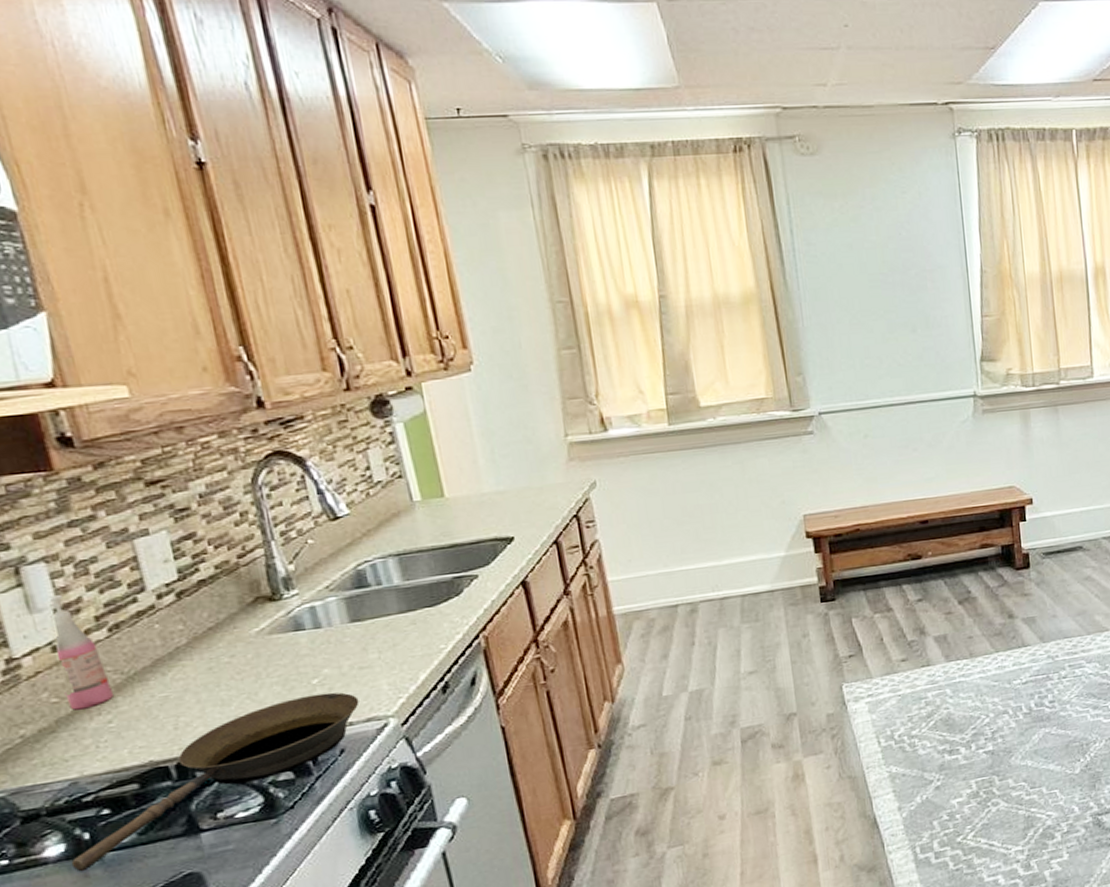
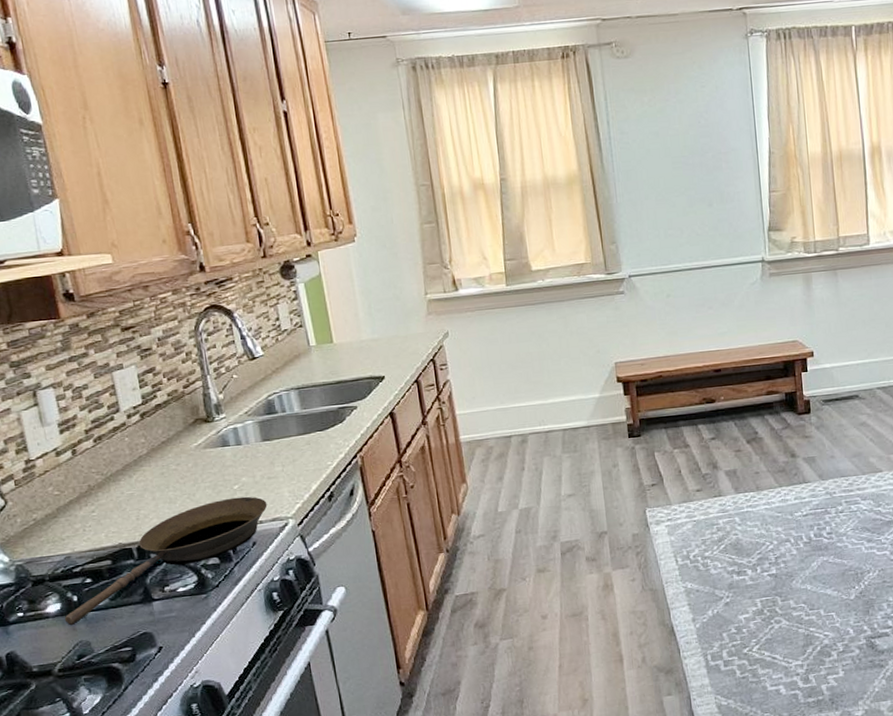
soap dispenser: present [46,595,114,711] -> none [53,413,96,502]

